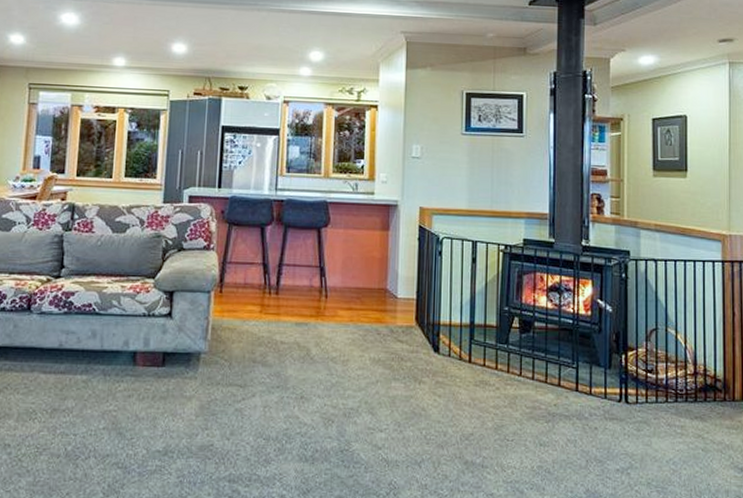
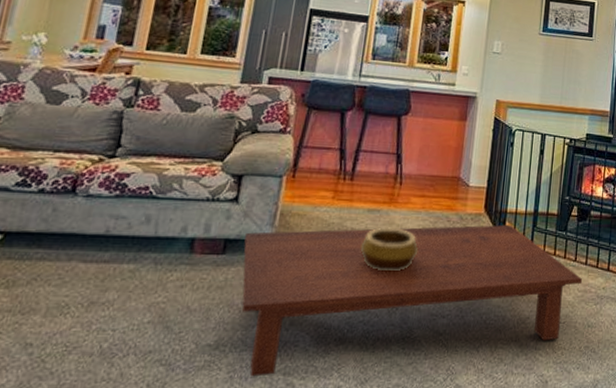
coffee table: none [181,338,530,483] -> present [241,225,583,377]
decorative bowl: none [291,340,350,385] -> present [360,227,419,272]

